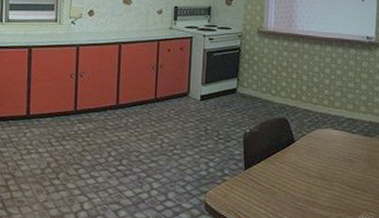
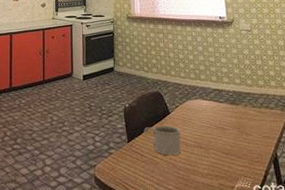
mug: none [263,153,305,185] -> present [143,125,181,155]

